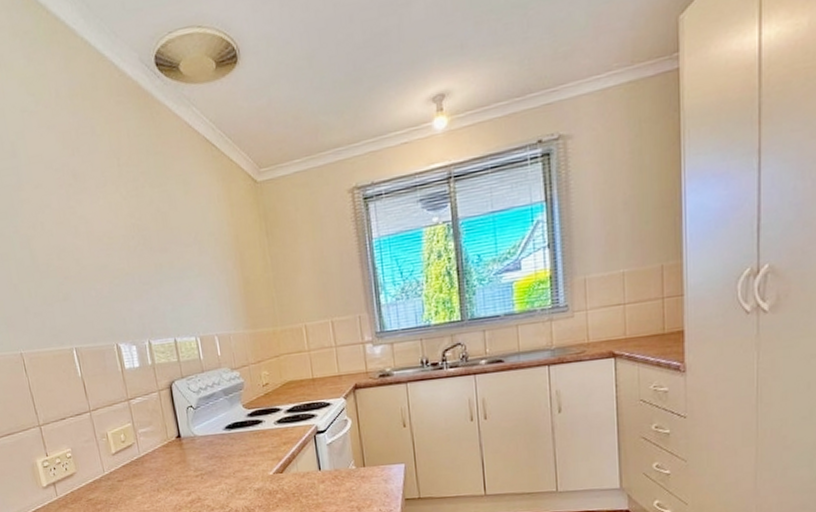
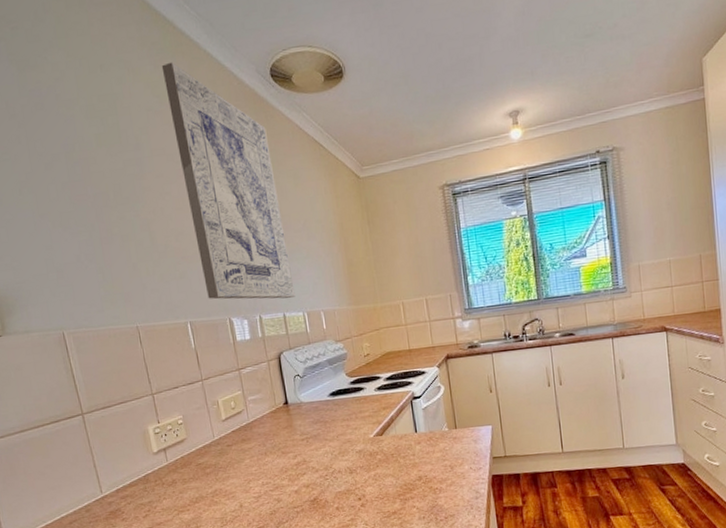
wall art: none [35,53,187,323] -> present [161,61,296,299]

